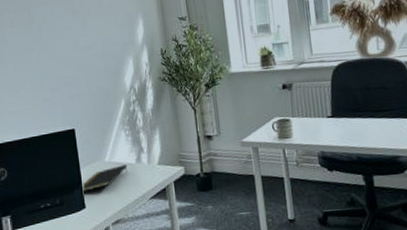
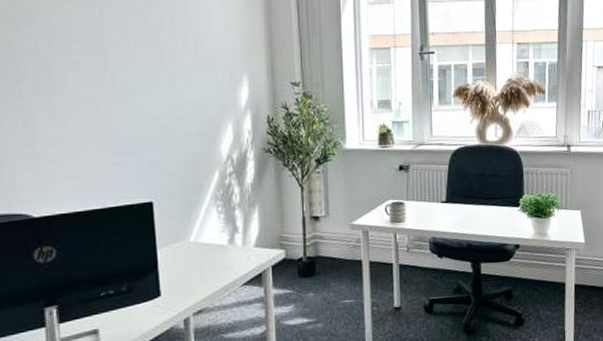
notepad: present [81,164,128,193] -> none [156,246,218,278]

